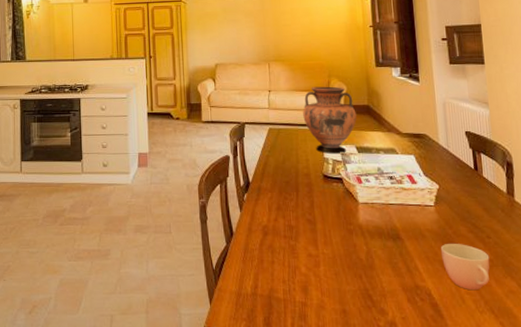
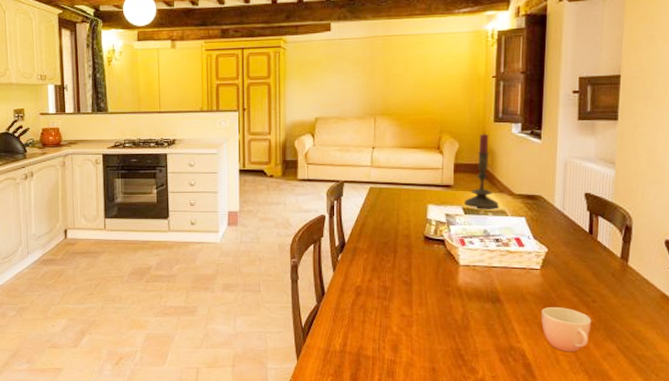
vase: present [303,86,357,155] -> none [408,143,467,216]
candle: none [357,76,389,148] -> present [465,132,499,209]

